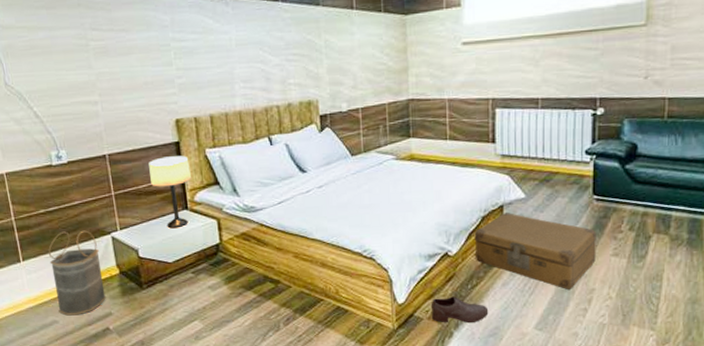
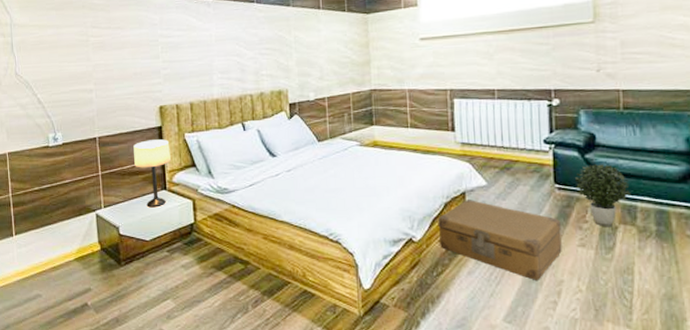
basket: present [48,230,107,316] -> none [38,207,88,290]
shoe: present [430,296,489,323] -> none [396,283,455,312]
potted plant: none [613,174,668,237] -> present [574,164,632,227]

